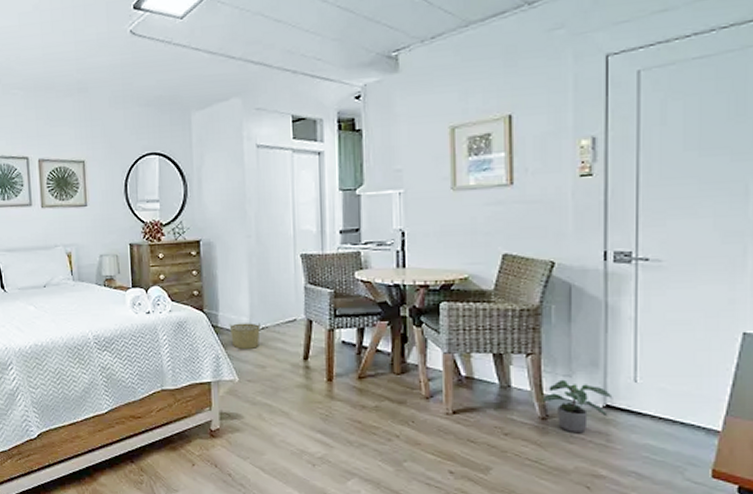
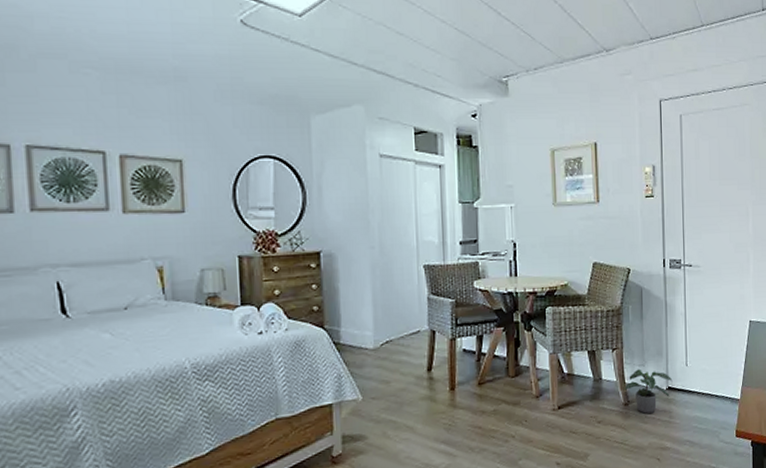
basket: present [229,323,260,350] -> none [352,336,385,367]

